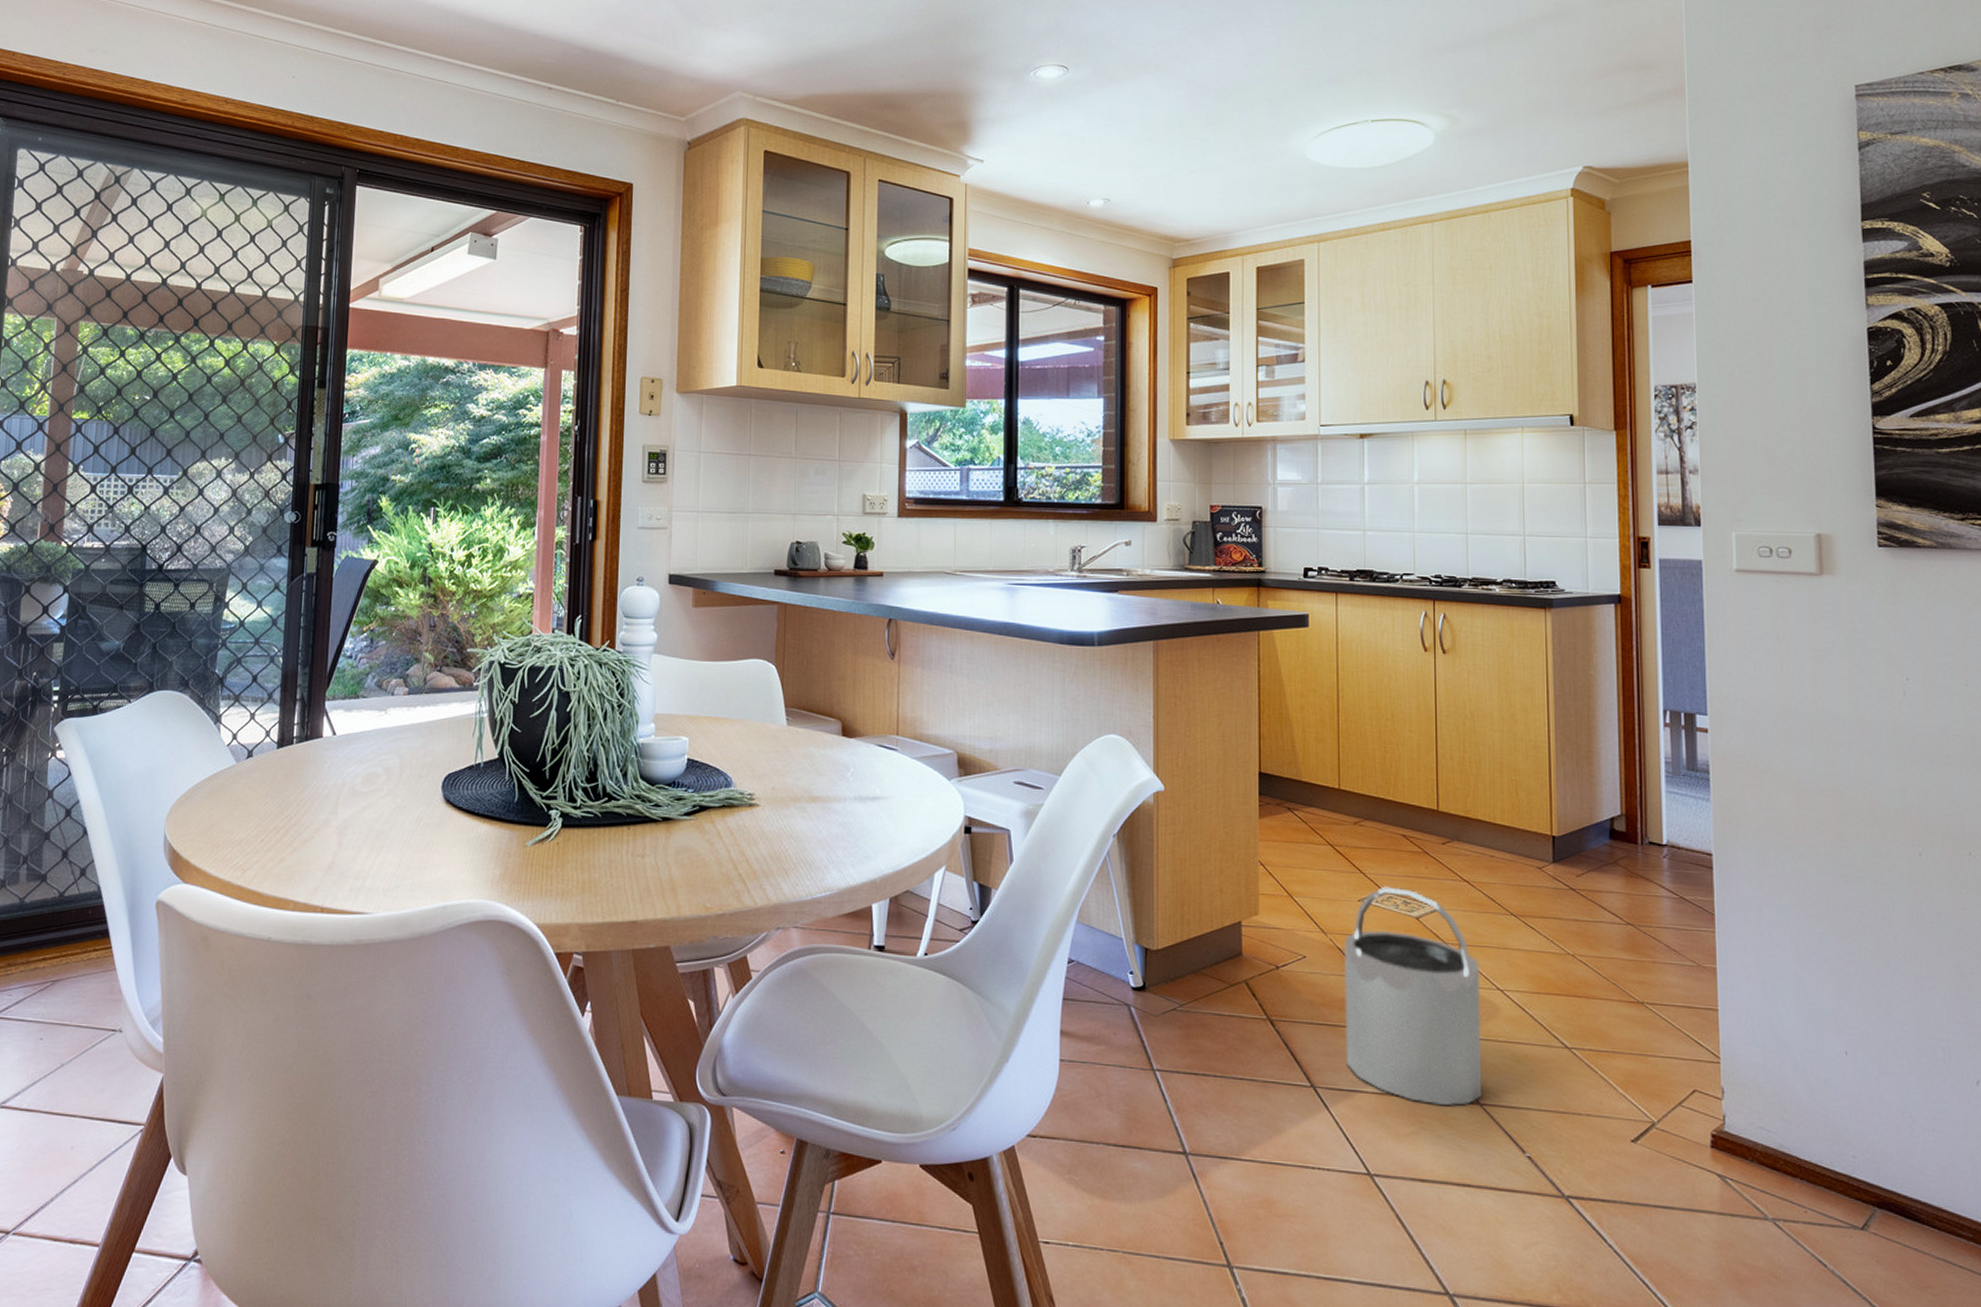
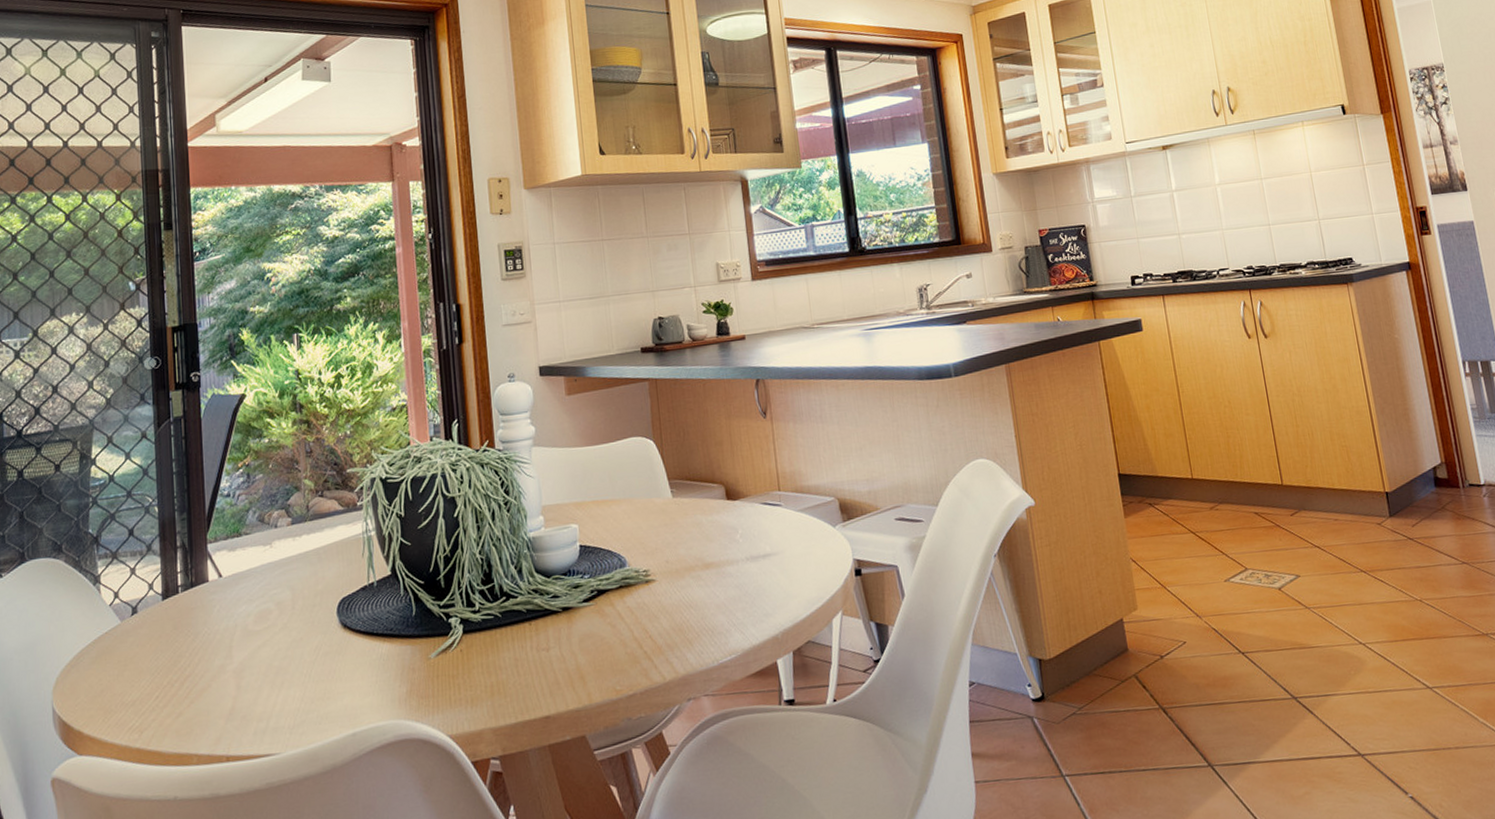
bucket: present [1343,886,1483,1106] -> none [1218,562,1363,763]

